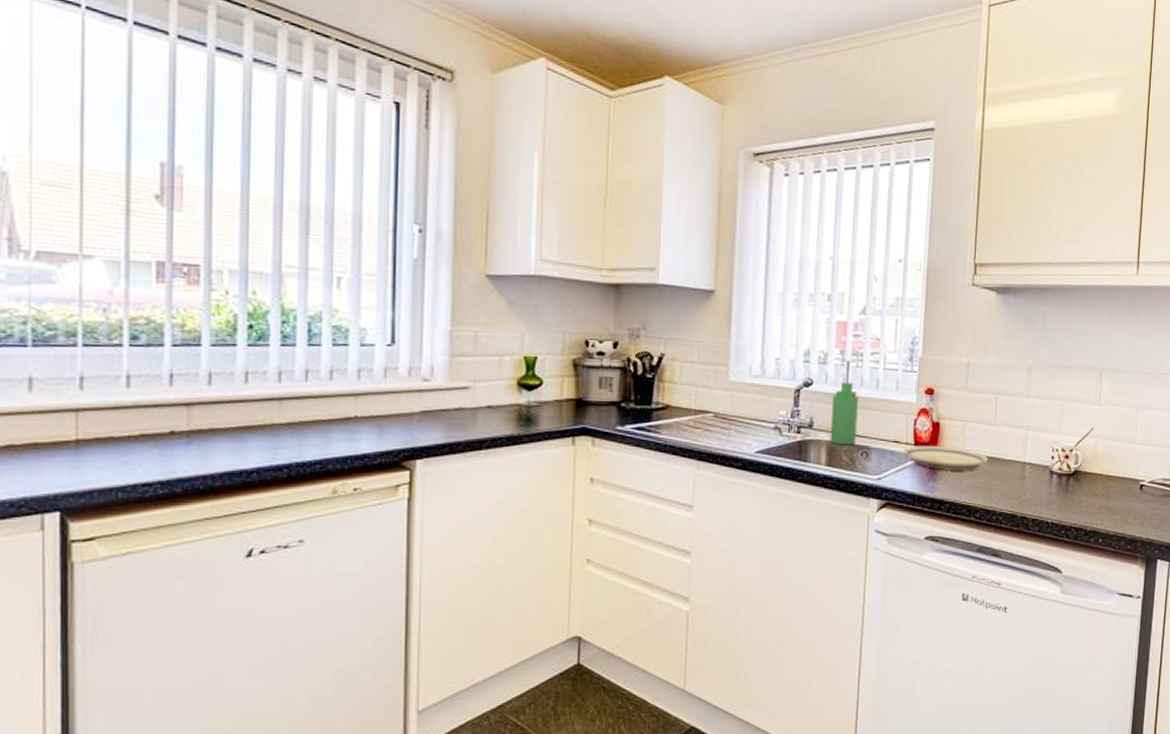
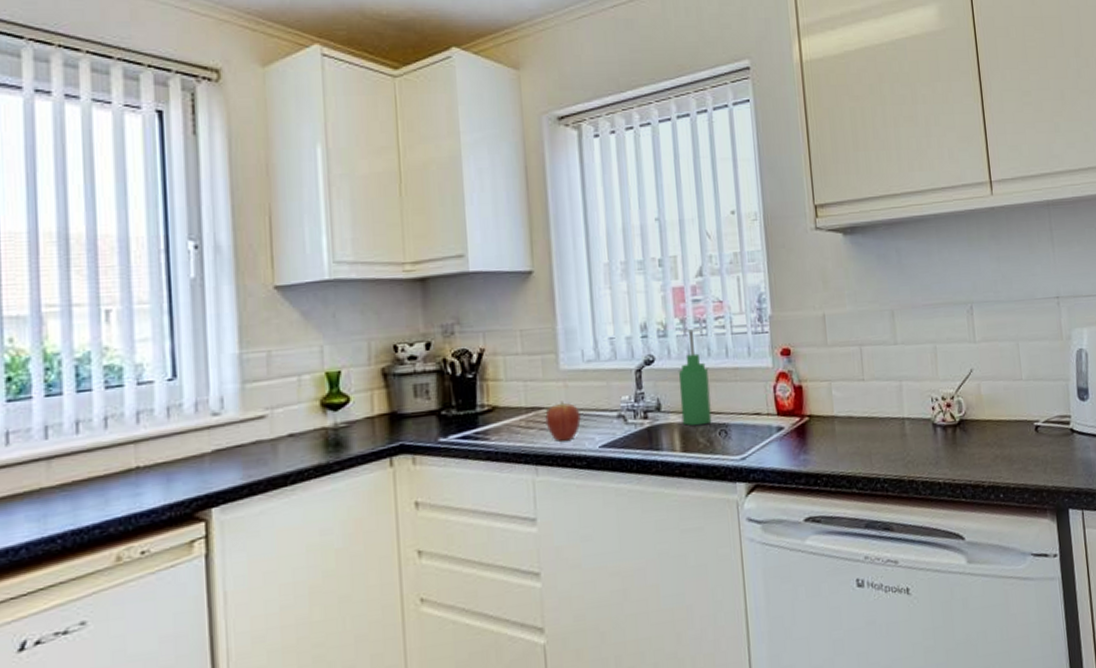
fruit: none [711,408,742,443] -> present [545,401,581,442]
plate: present [904,445,988,472] -> none [766,411,862,439]

